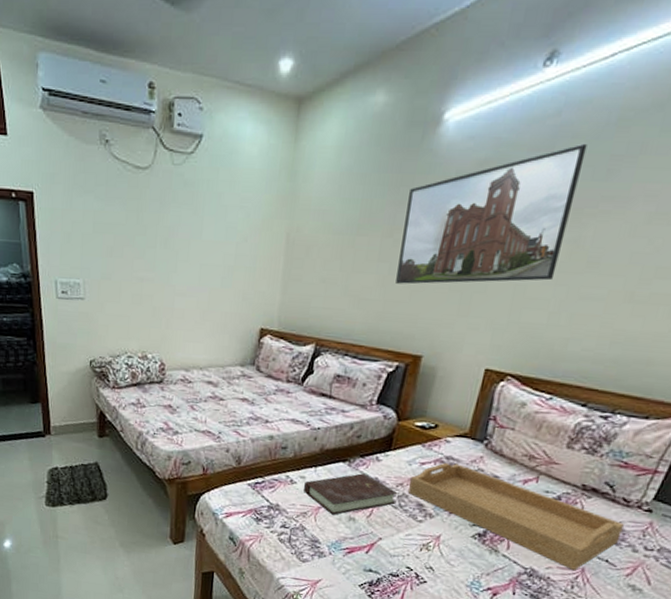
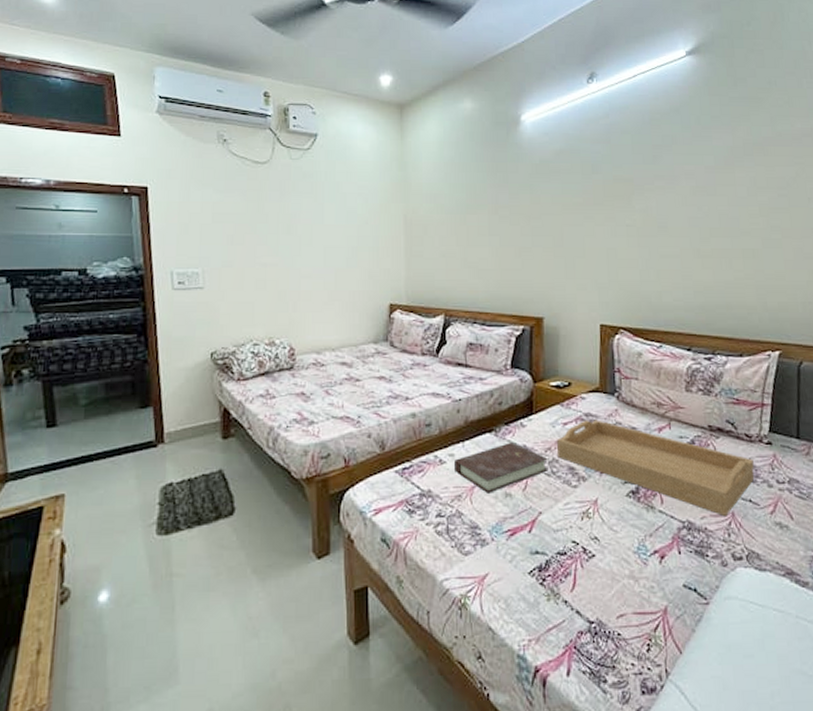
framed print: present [396,143,587,284] -> none [505,137,636,254]

